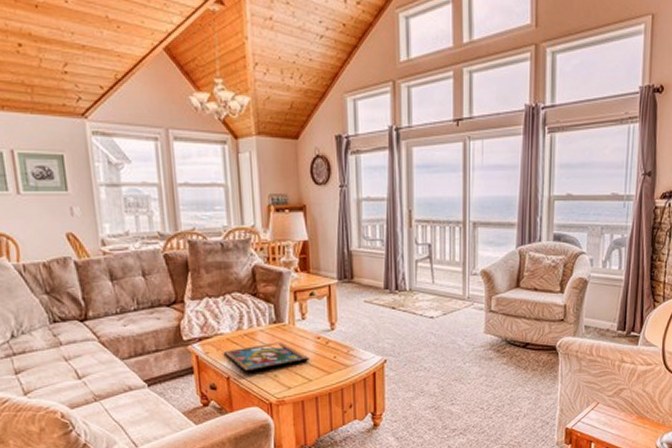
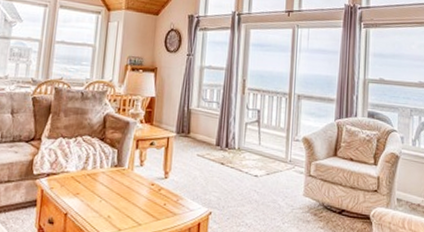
framed painting: present [224,342,310,374] -> none [67,184,142,212]

